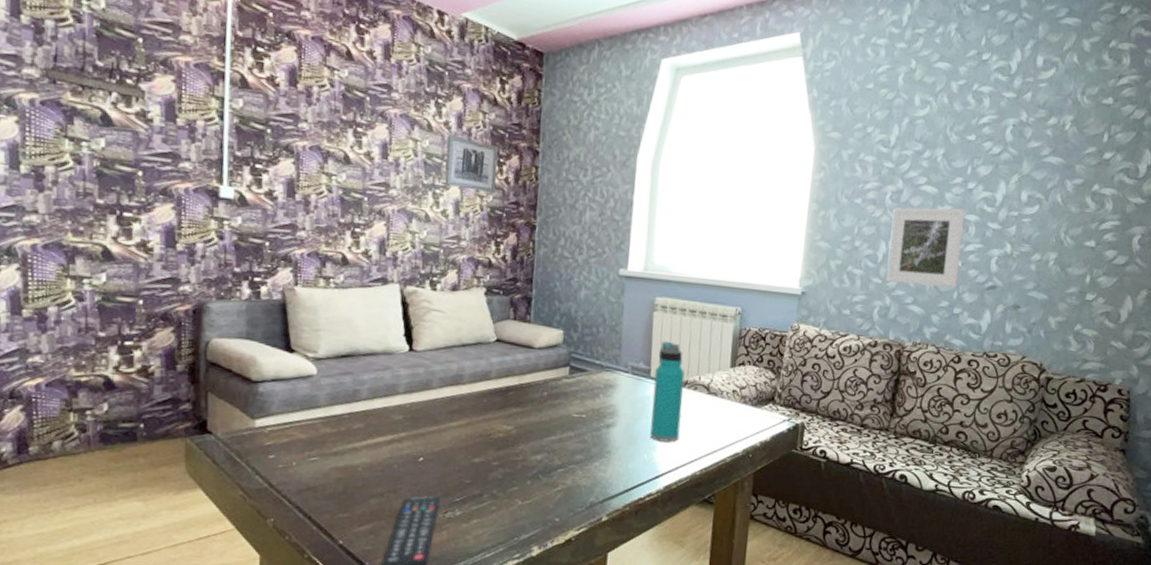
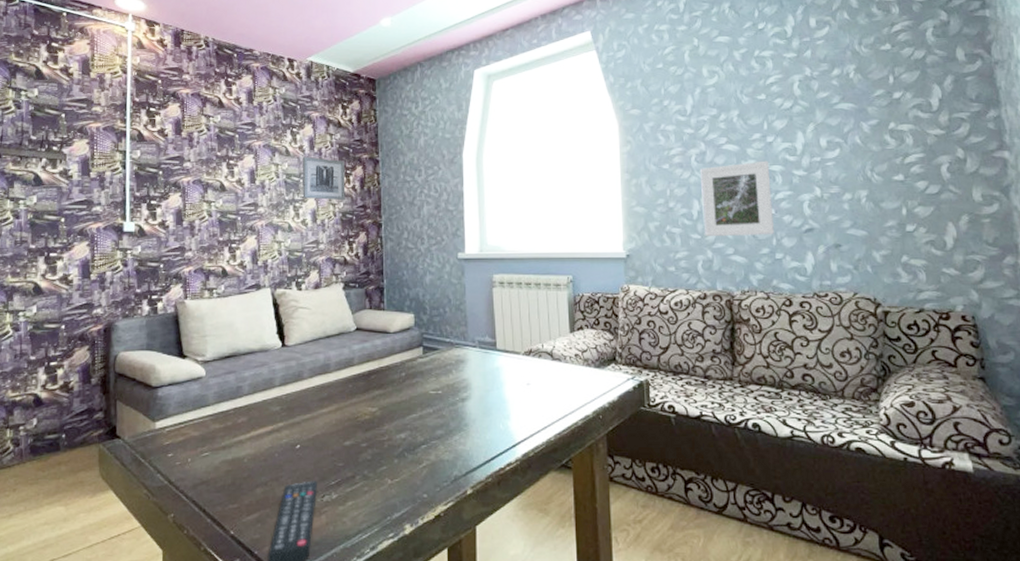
water bottle: present [650,341,685,442] -> none [501,314,530,410]

